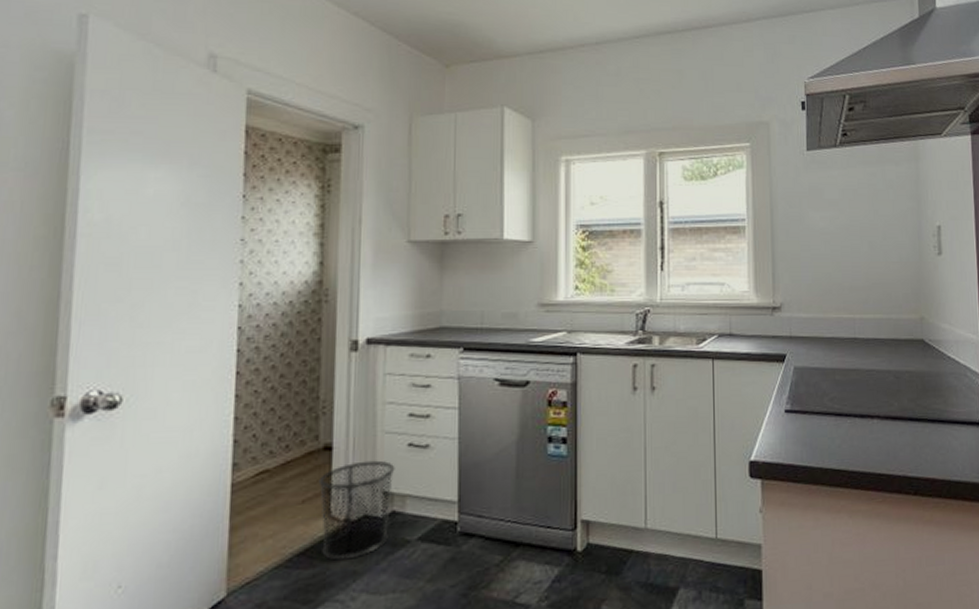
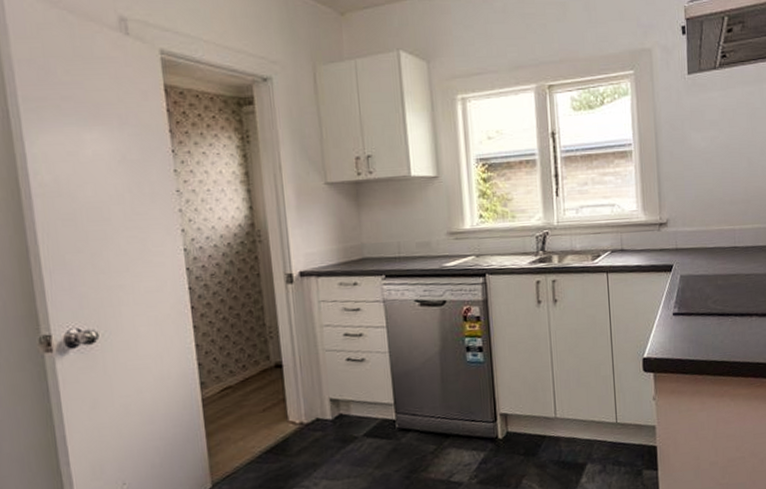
trash can: present [318,460,395,560] -> none [274,373,339,455]

